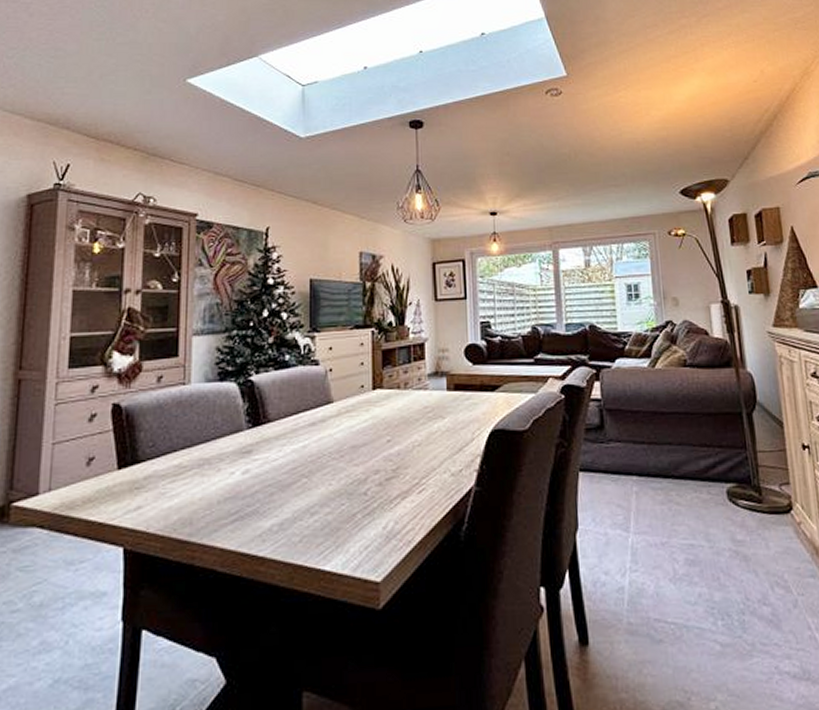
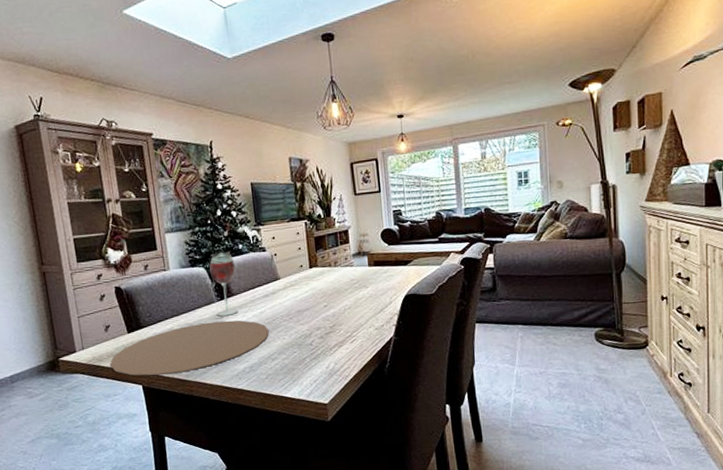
placemat: none [82,456,311,535] -> present [109,320,269,377]
wineglass: none [243,363,278,450] -> present [209,251,238,316]

